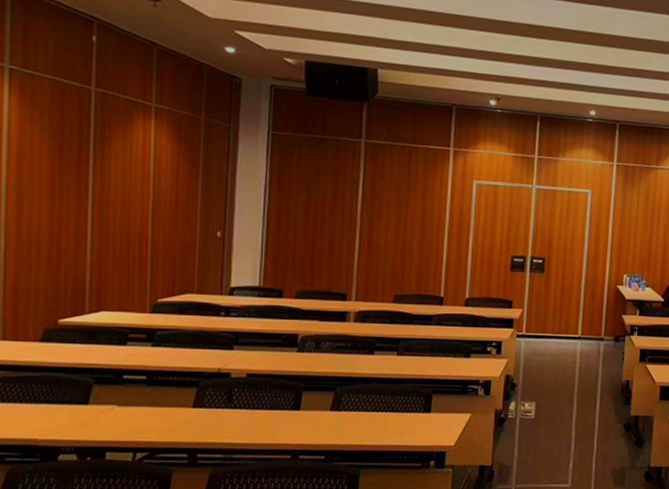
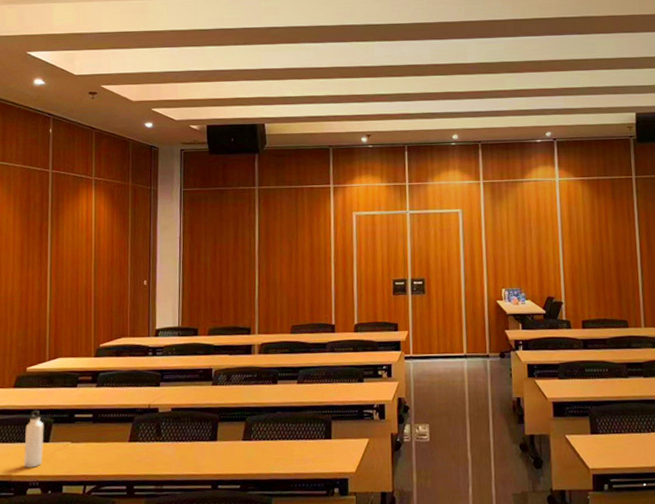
water bottle: none [55,368,82,432] -> present [24,409,44,468]

